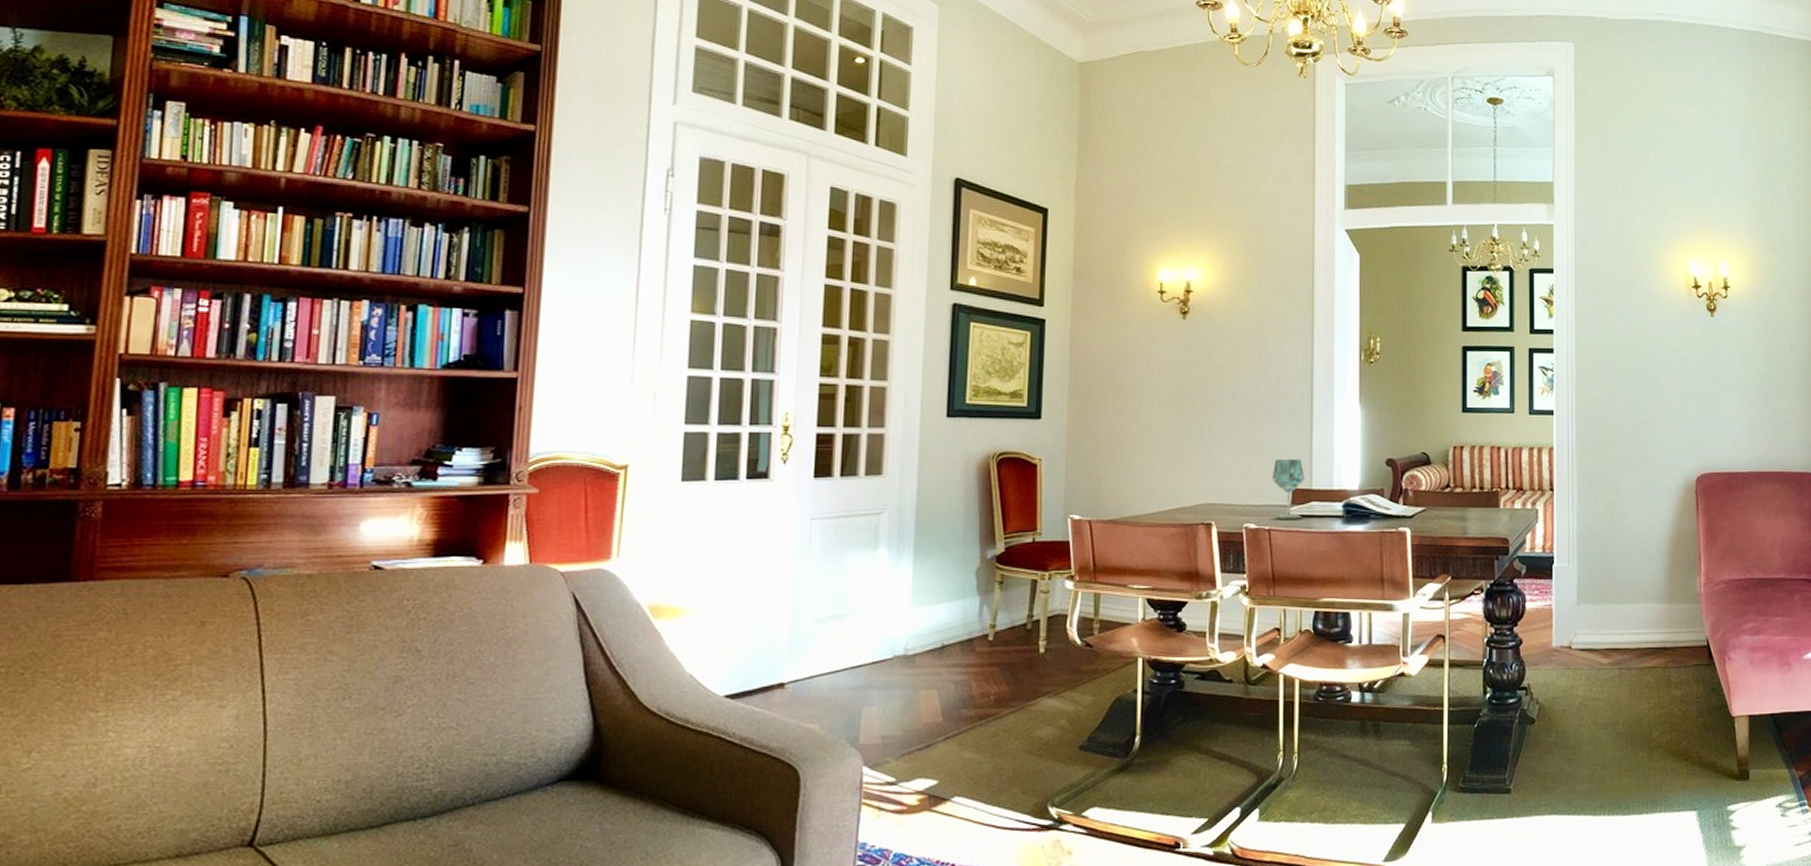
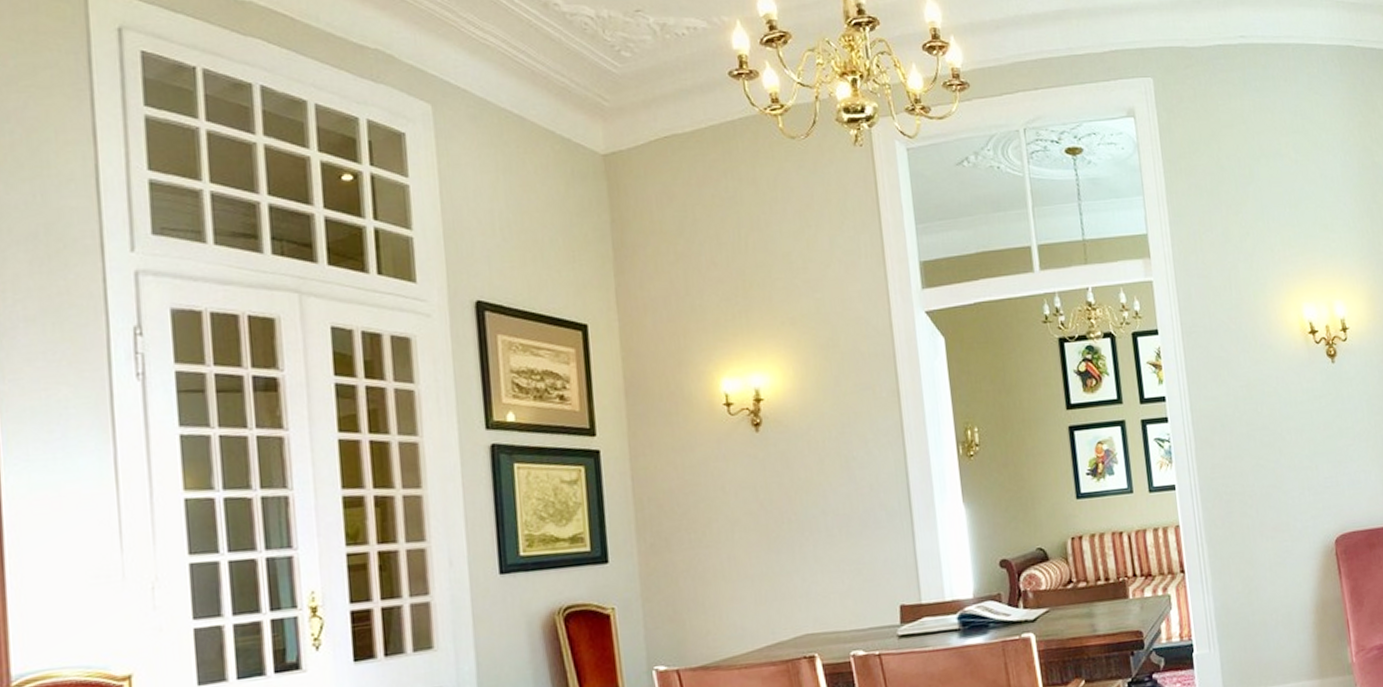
wine glass: present [1271,458,1305,519] -> none [875,571,914,642]

